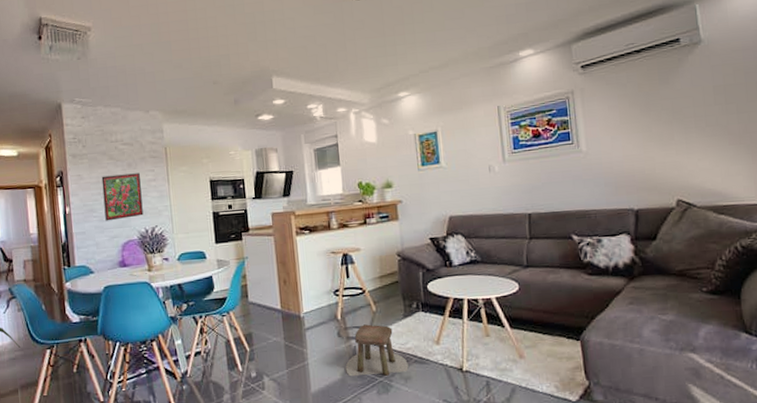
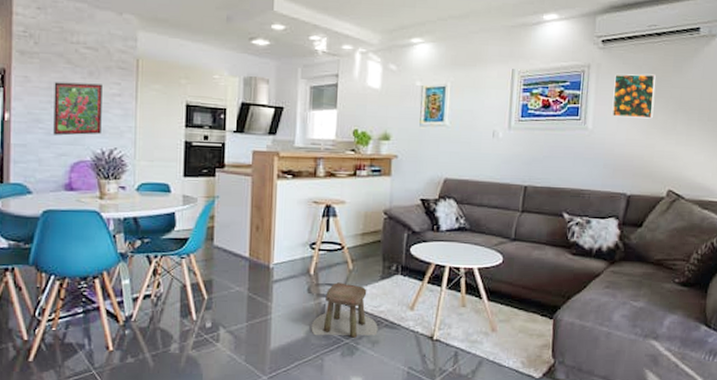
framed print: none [600,90,647,136] -> present [612,74,656,119]

